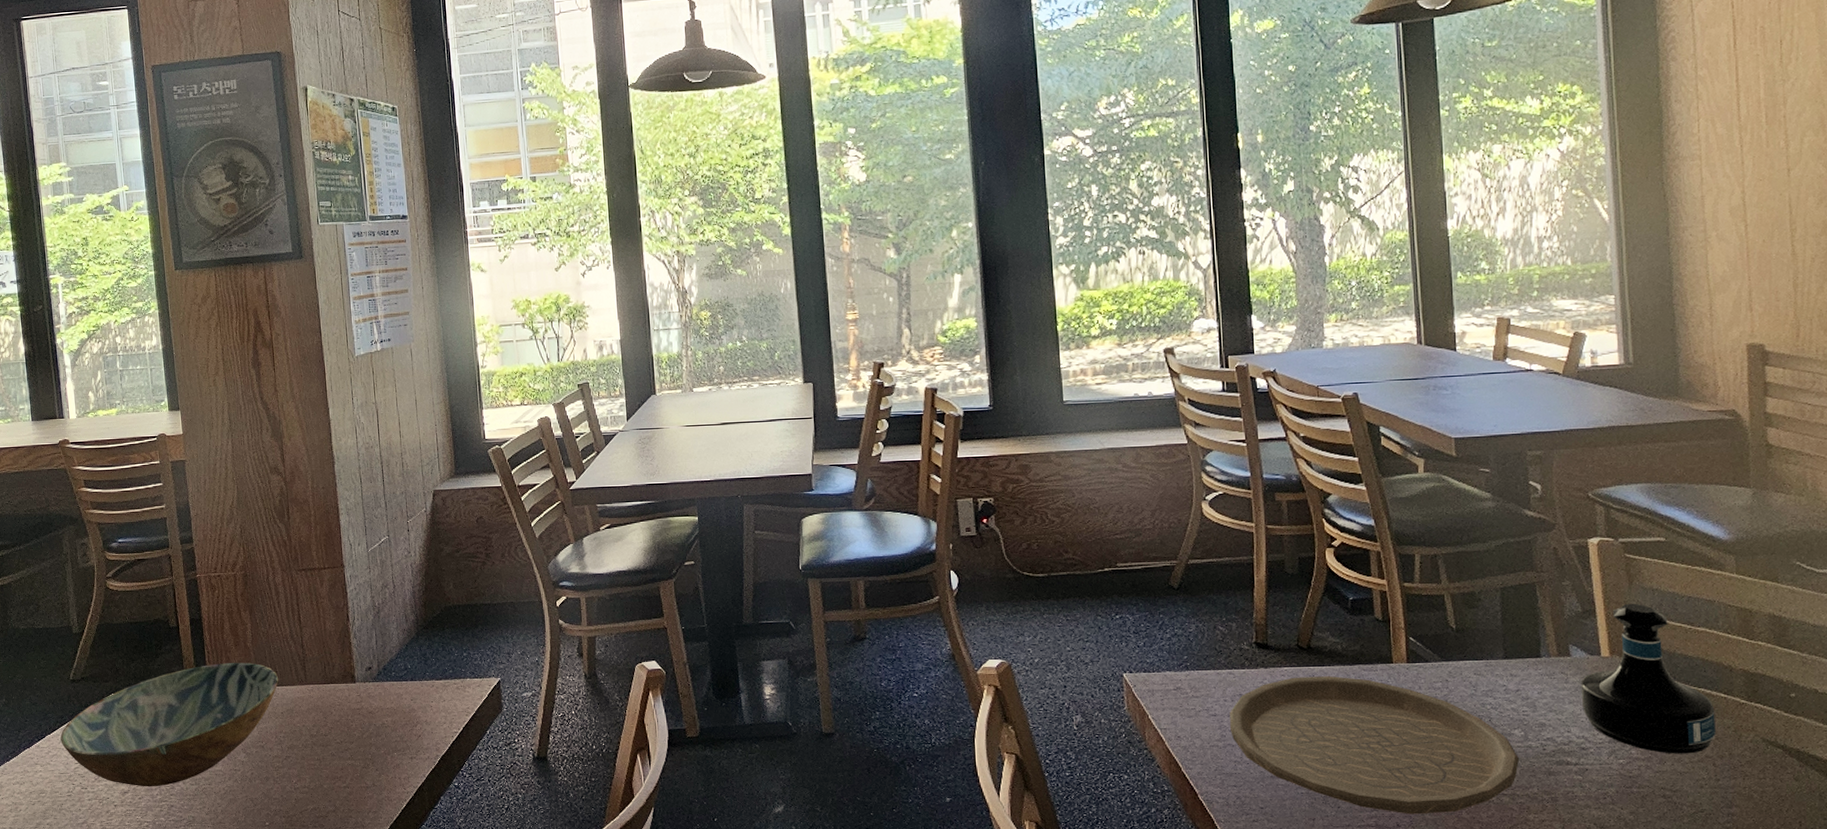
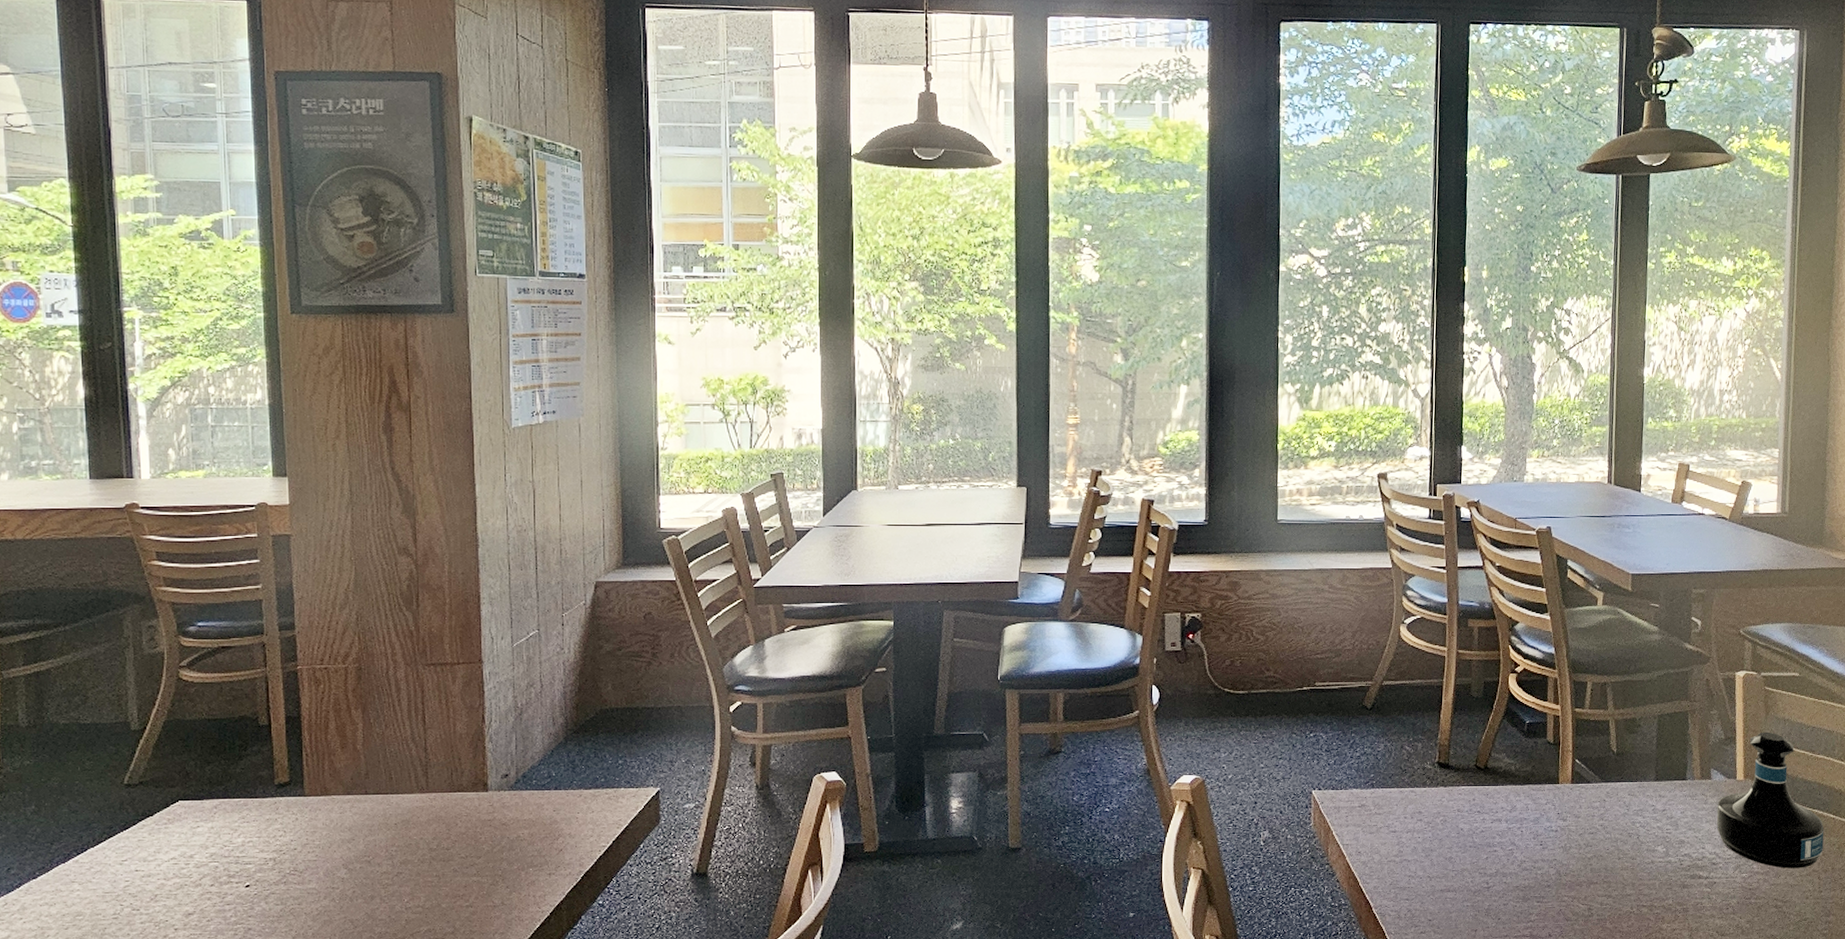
bowl: present [59,662,279,787] -> none [106,767,394,908]
plate: present [1230,676,1519,815] -> none [1408,795,1659,925]

